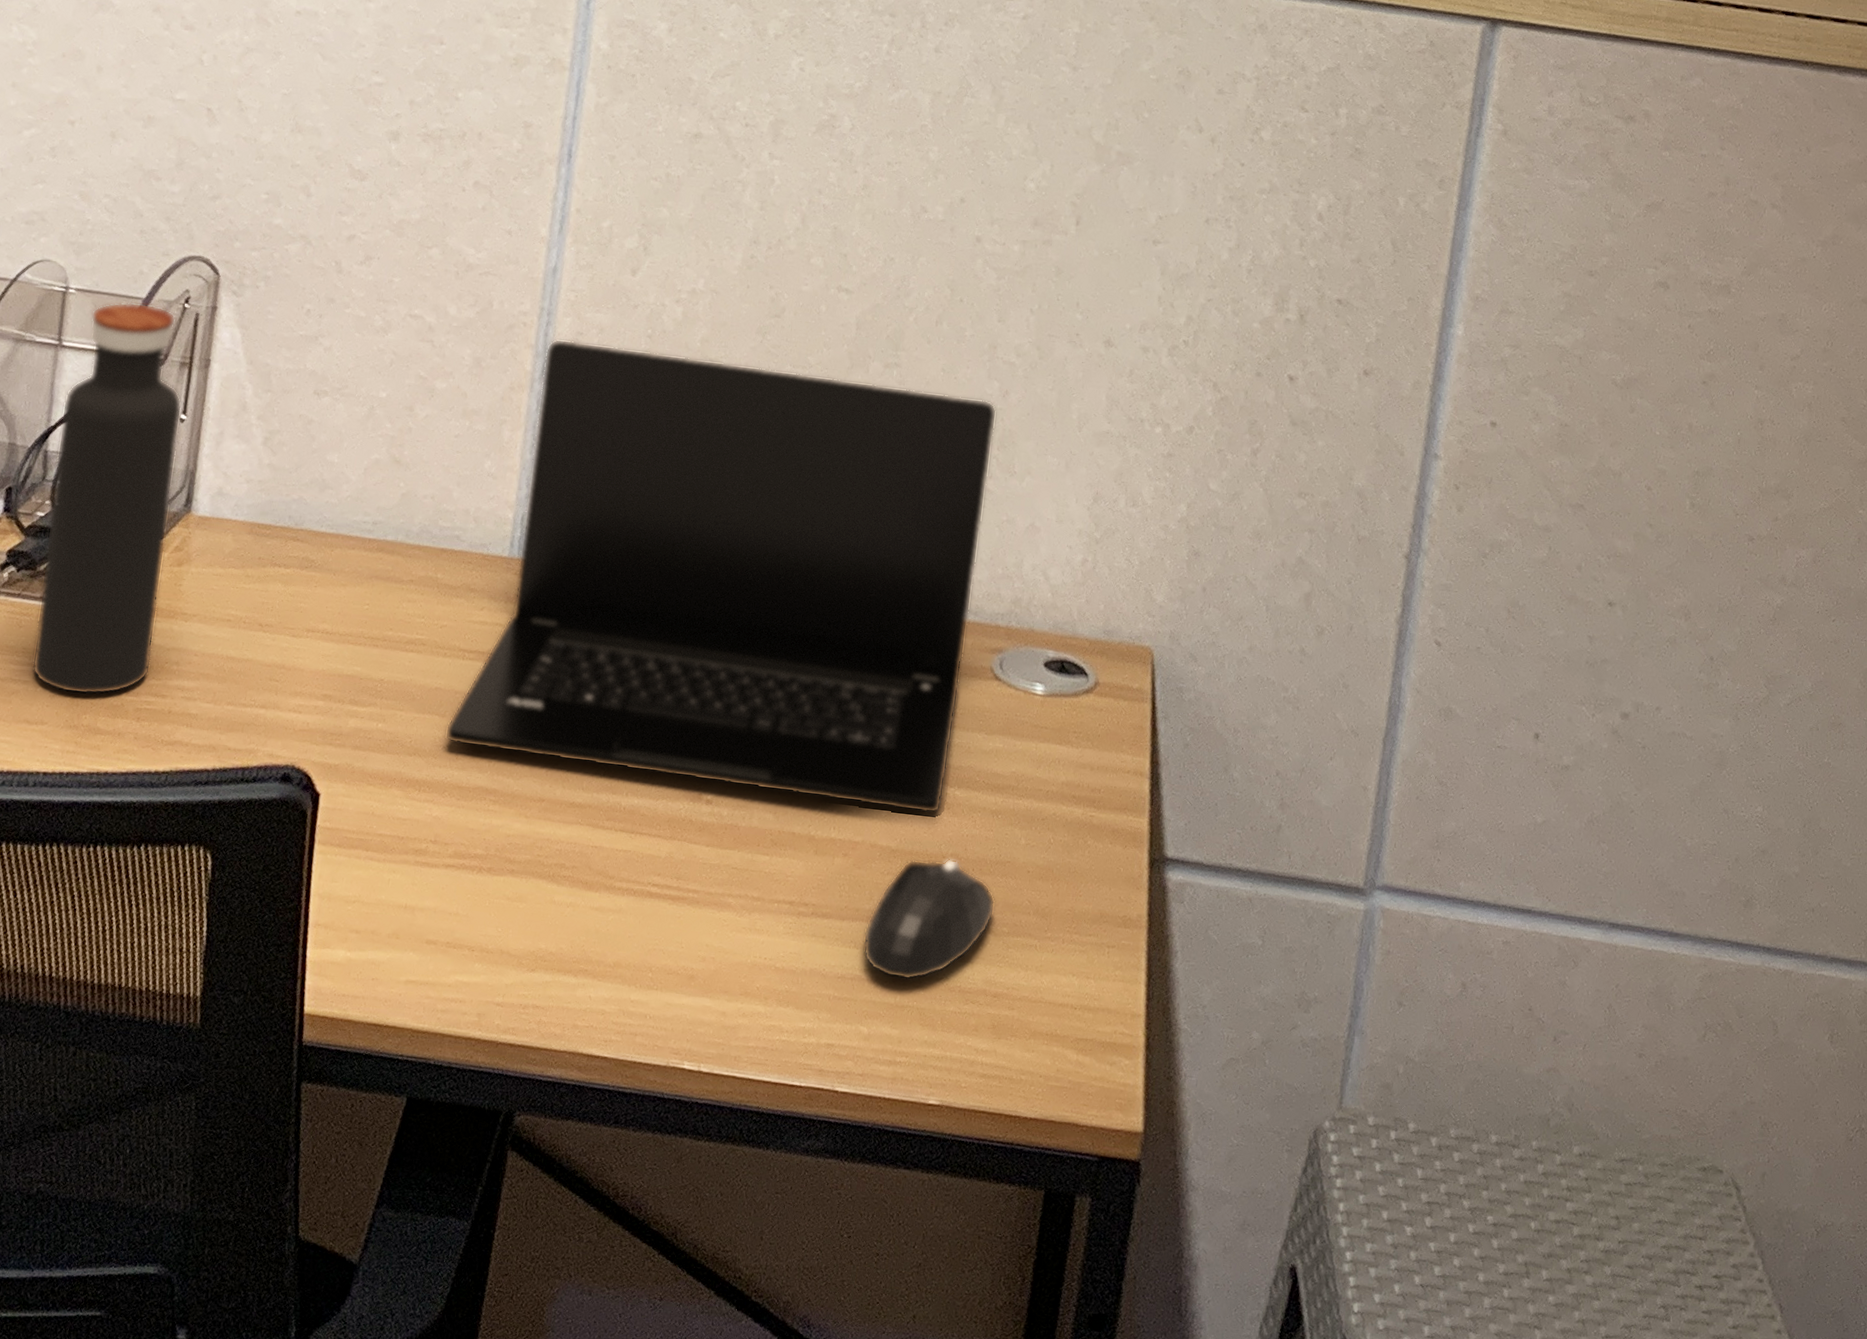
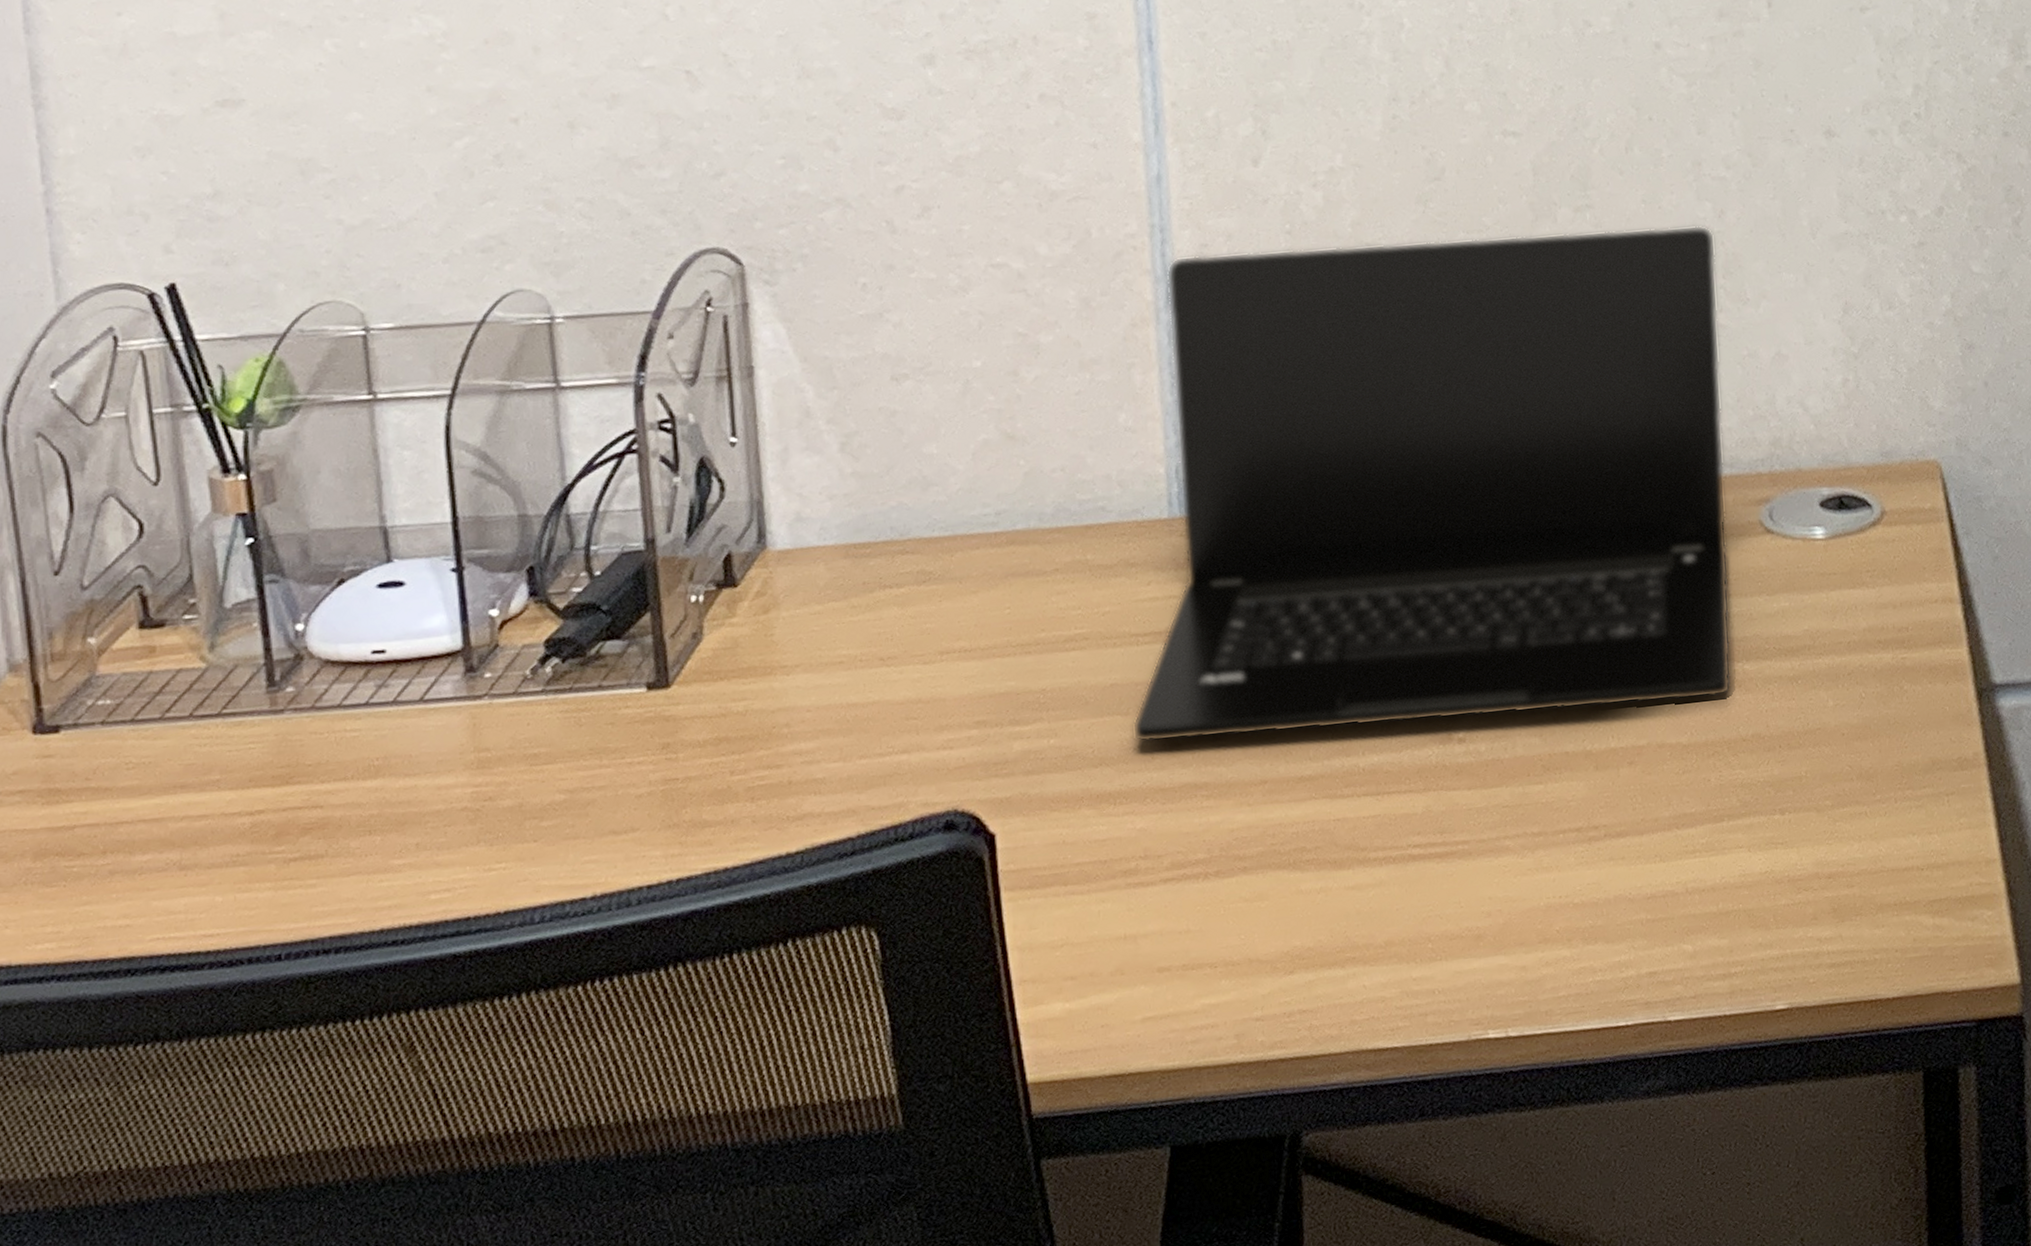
water bottle: present [32,302,182,695] -> none [577,316,756,789]
mouse: present [863,859,996,981] -> none [1668,740,1813,885]

